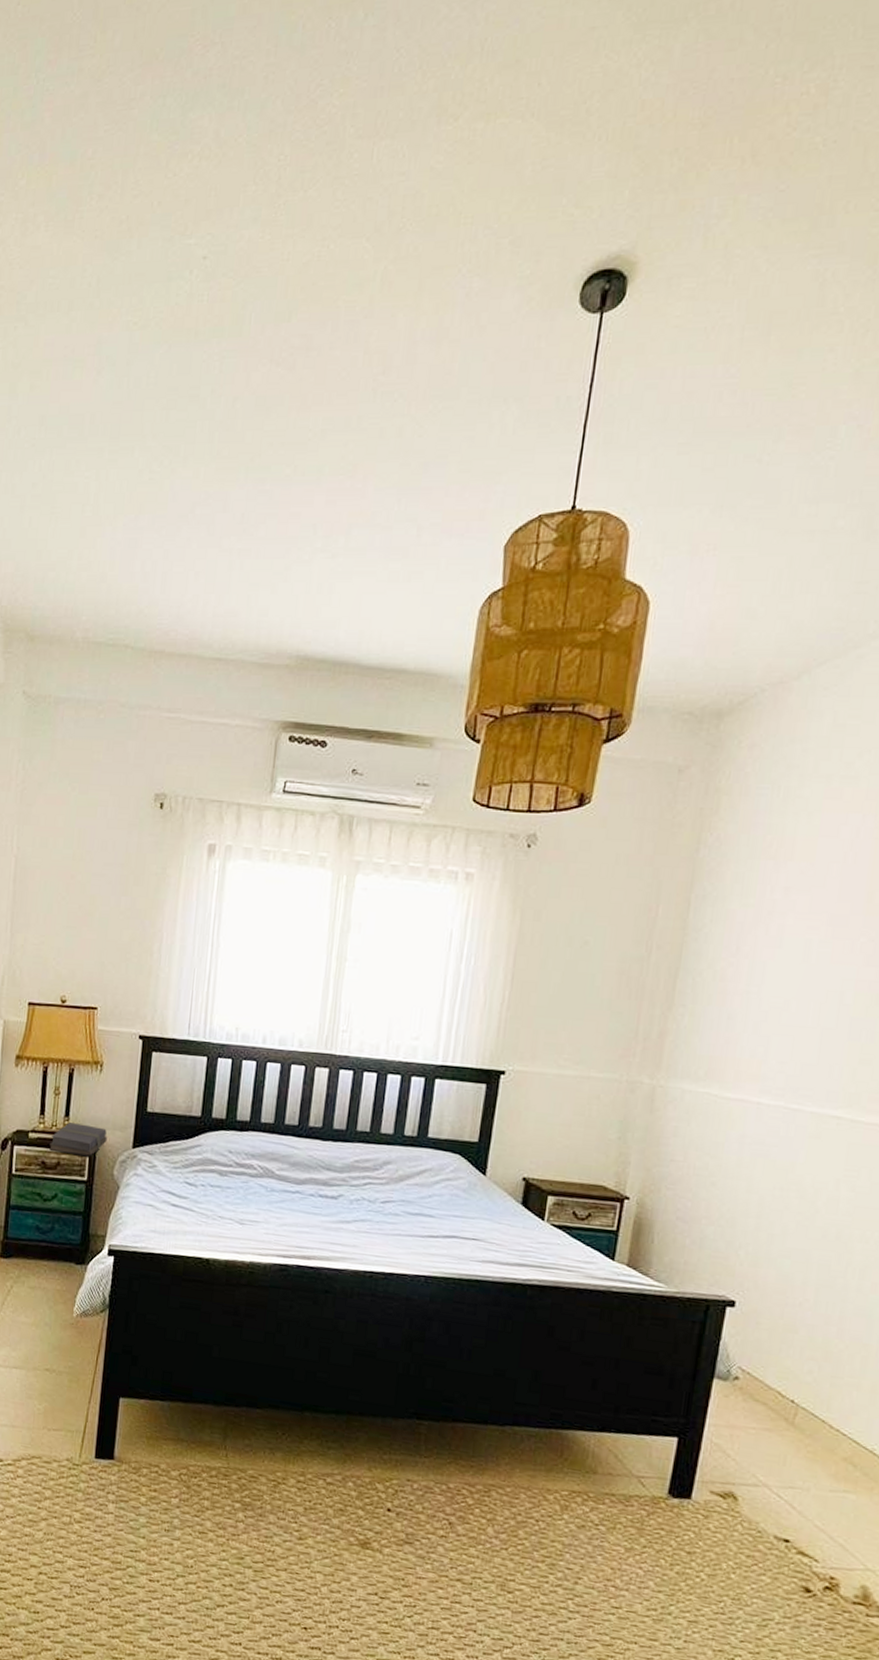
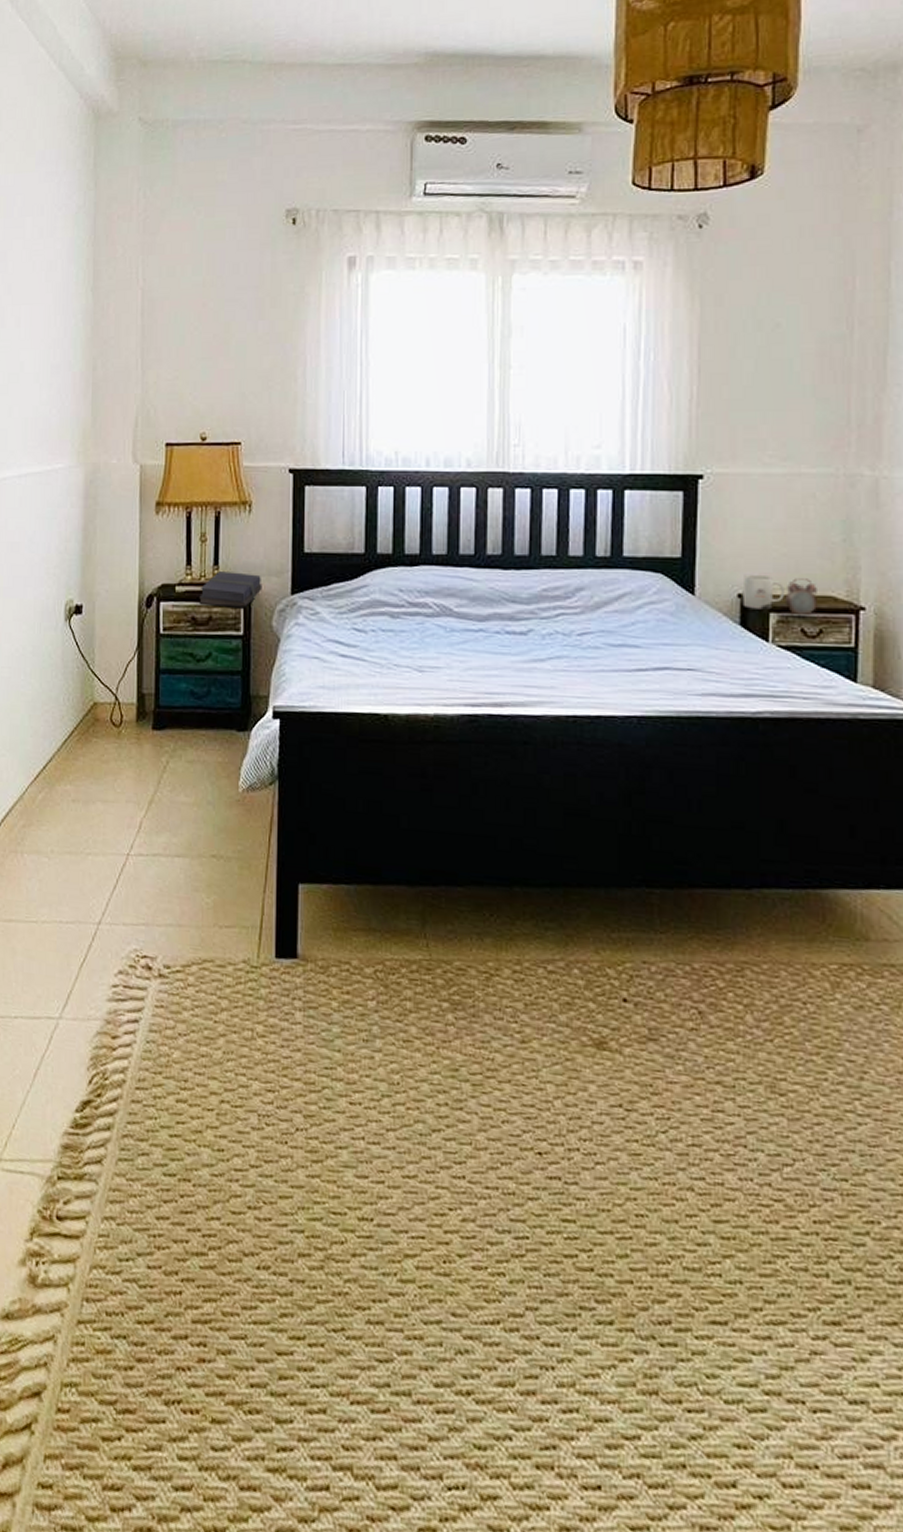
mug: none [525,1161,564,1193] -> present [742,574,786,610]
alarm clock: none [562,1168,592,1203] -> present [786,578,819,618]

